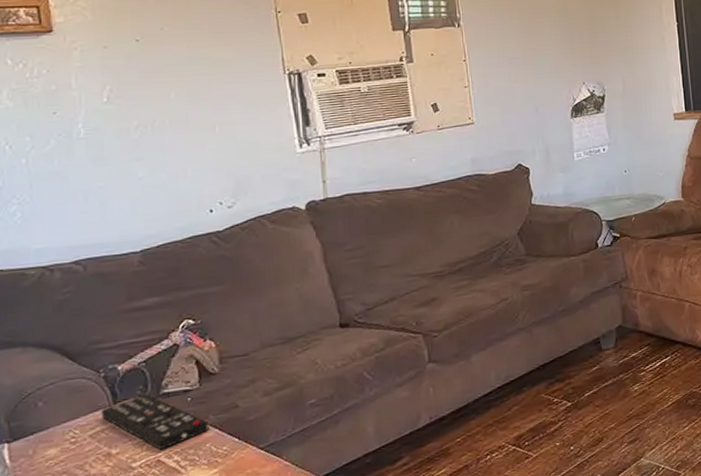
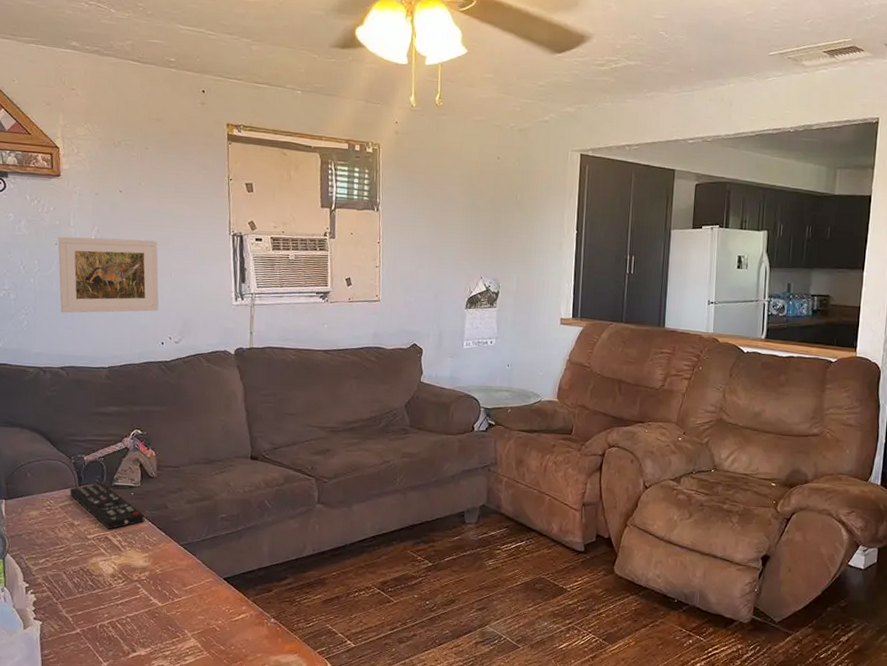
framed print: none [56,92,202,195] -> present [58,236,159,313]

